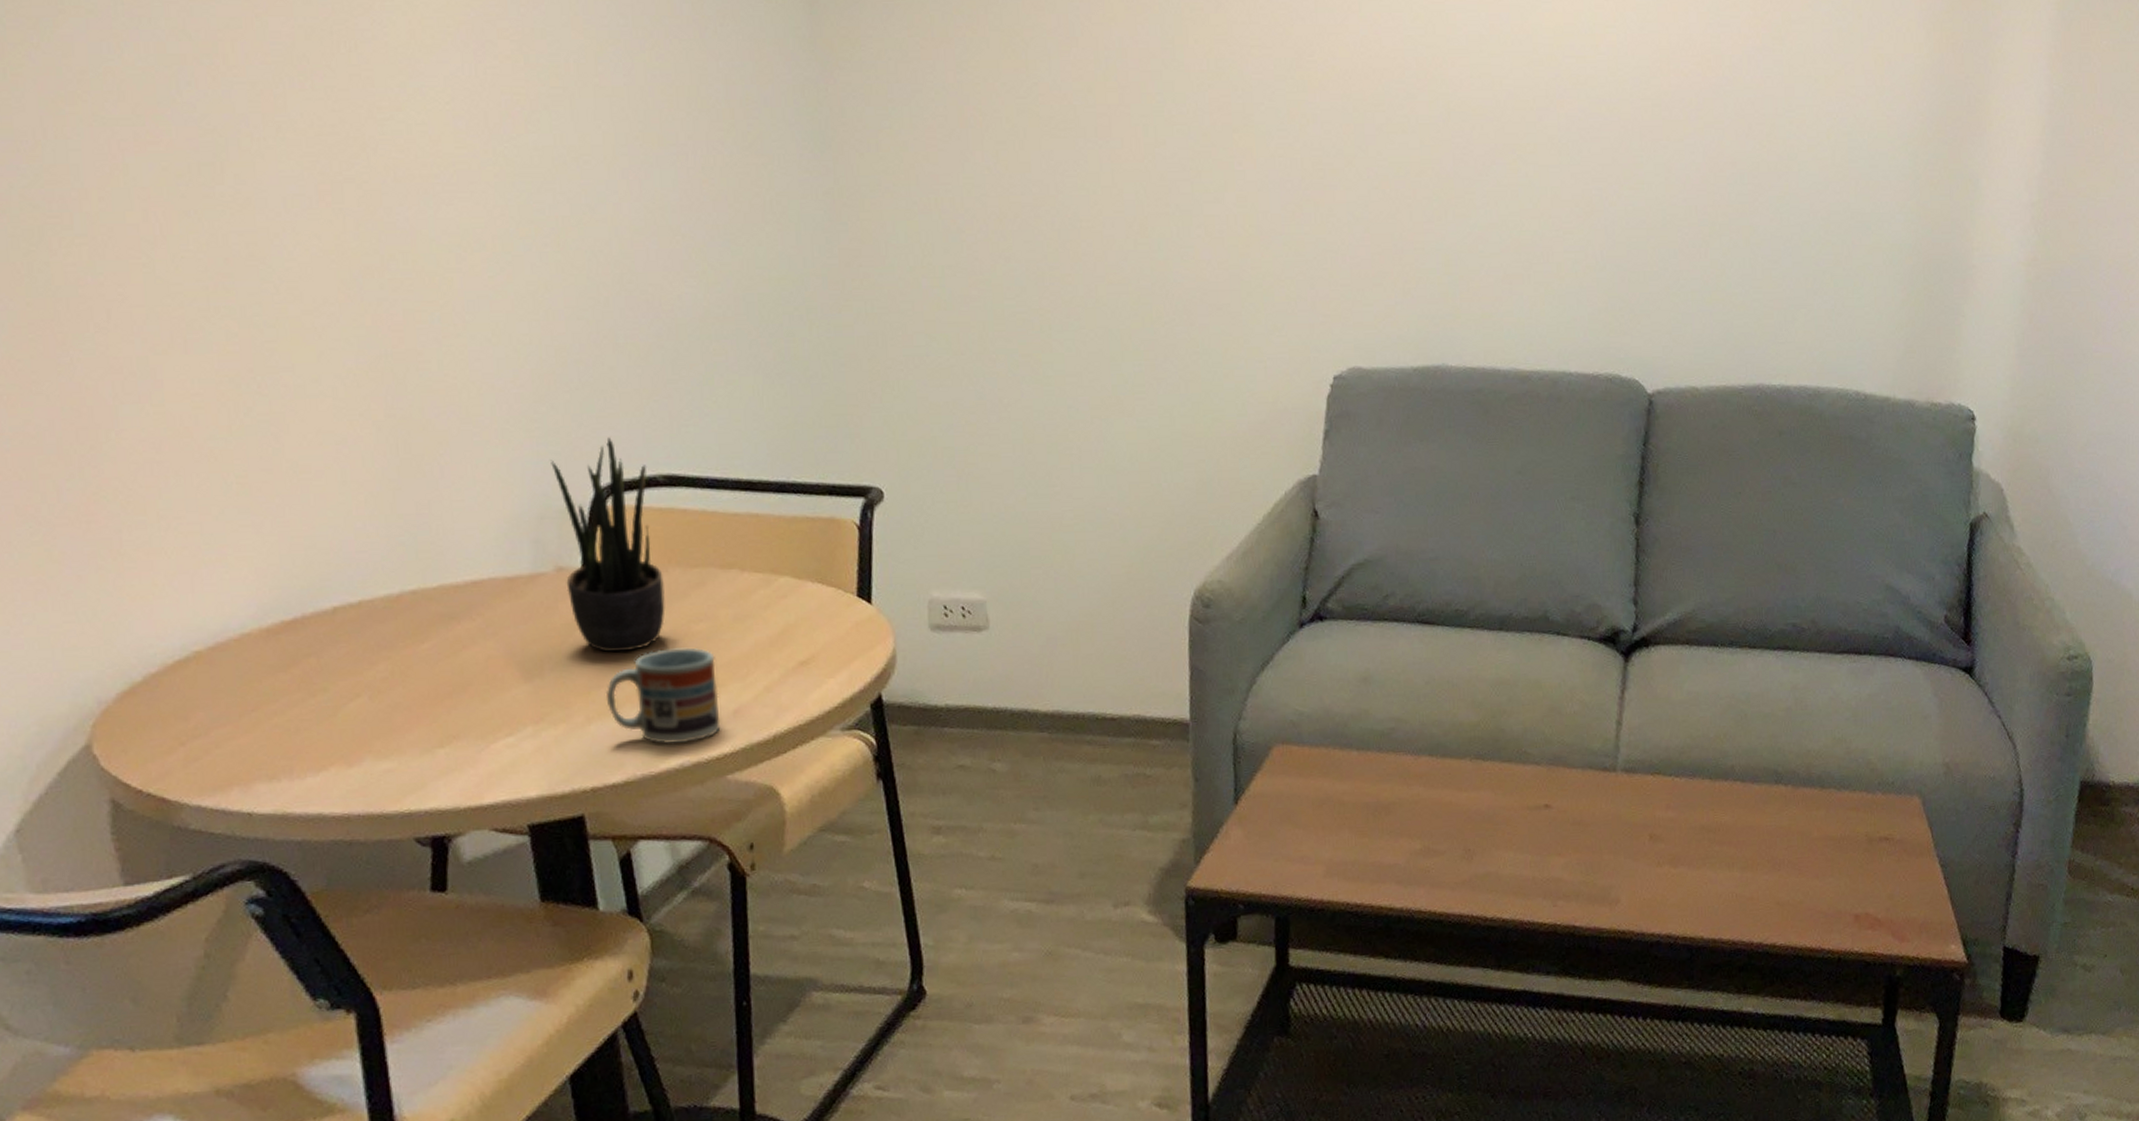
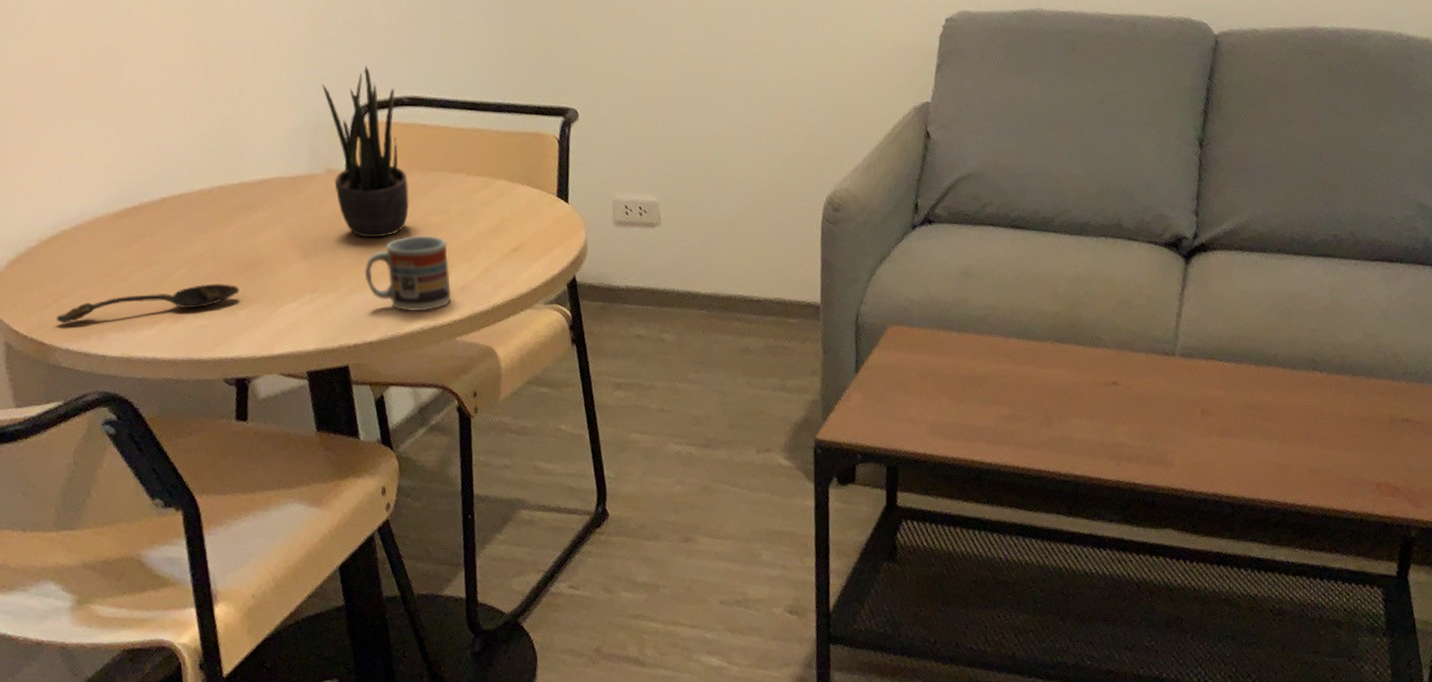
spoon: none [184,715,438,773] -> present [56,284,239,323]

